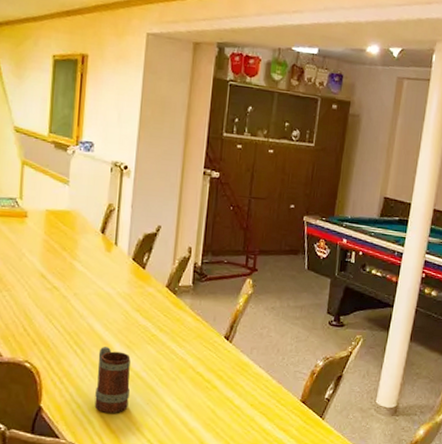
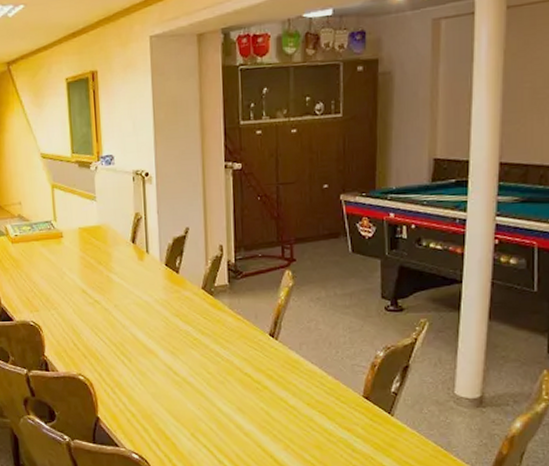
beer mug: present [94,347,131,413] -> none [145,355,180,420]

